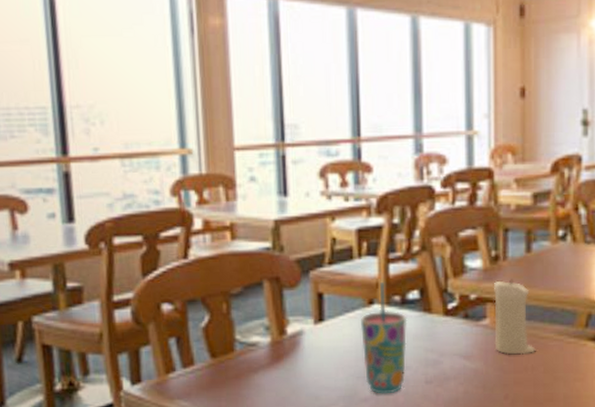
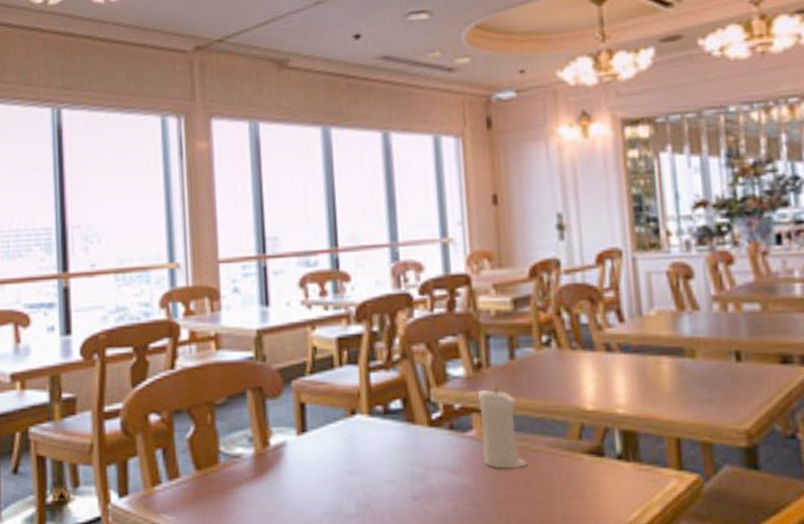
cup: present [361,282,407,394] -> none [343,392,392,511]

